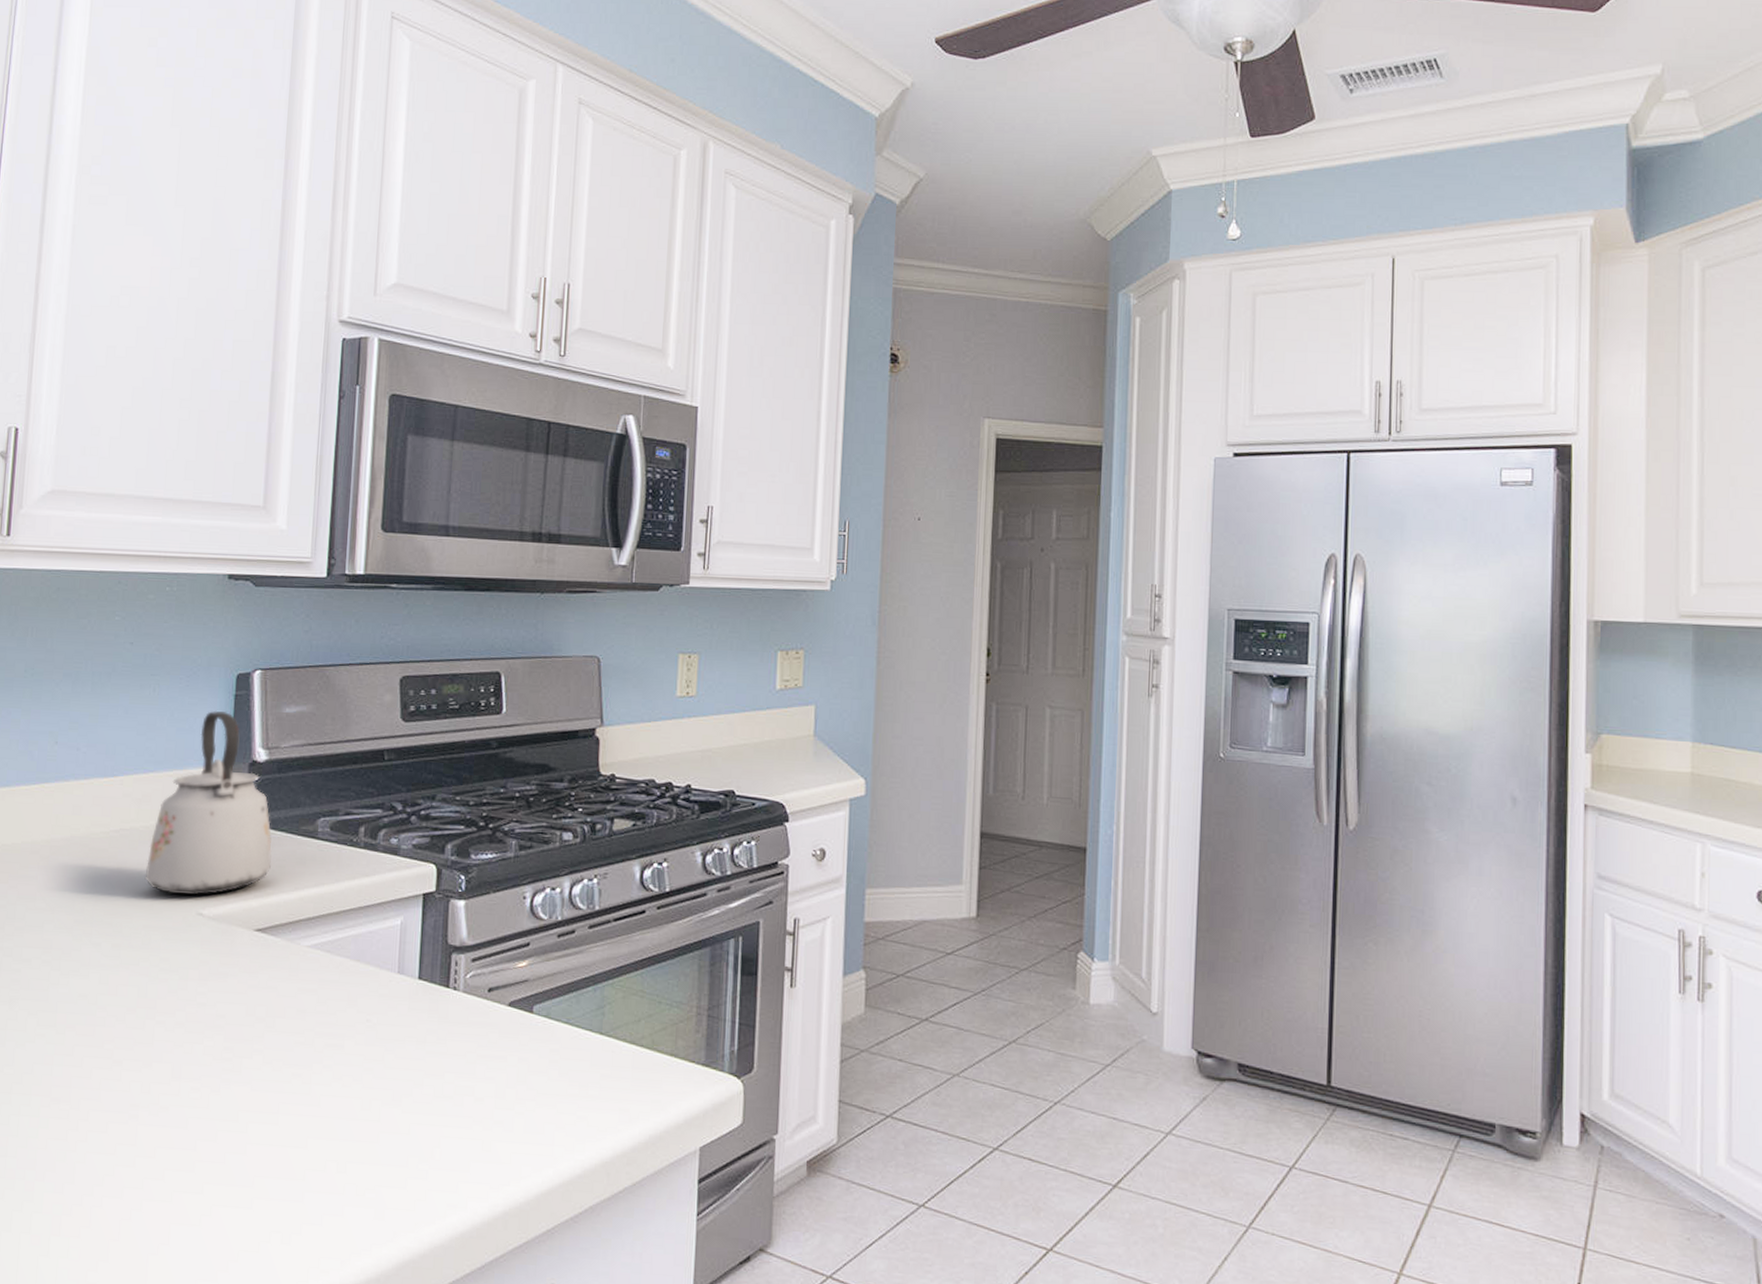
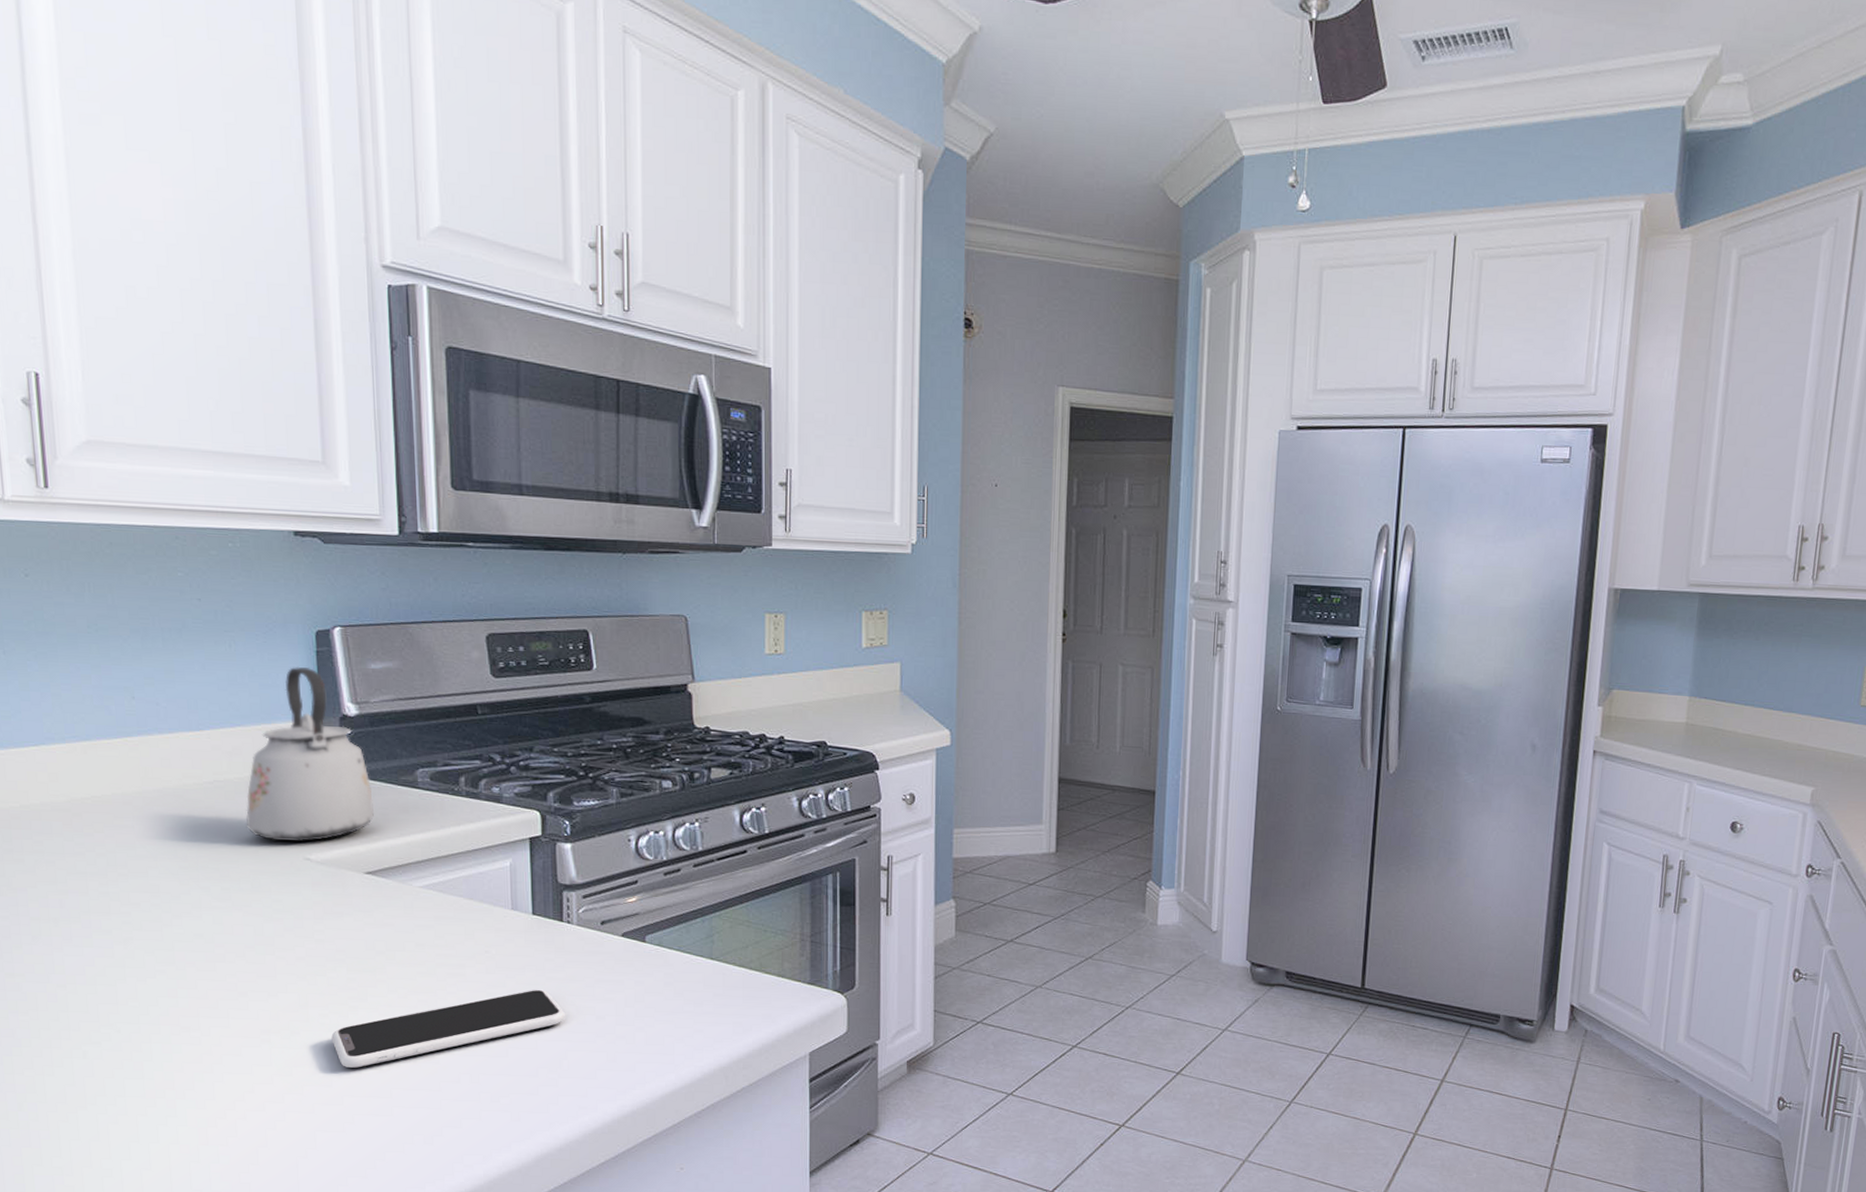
smartphone: none [200,1064,442,1151] -> present [331,989,565,1068]

